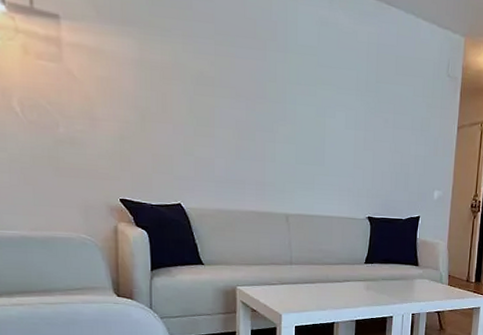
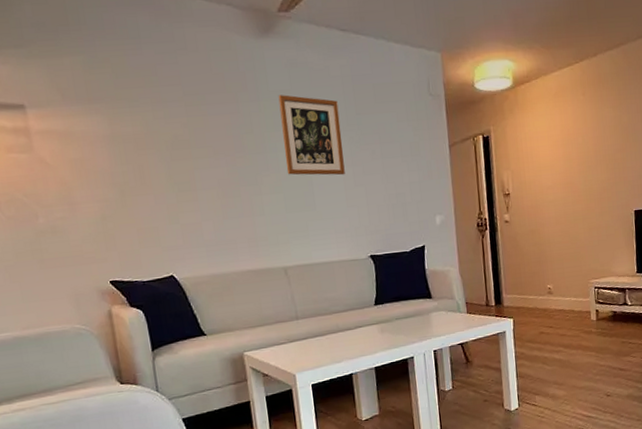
wall art: none [302,50,360,138] -> present [278,95,345,176]

